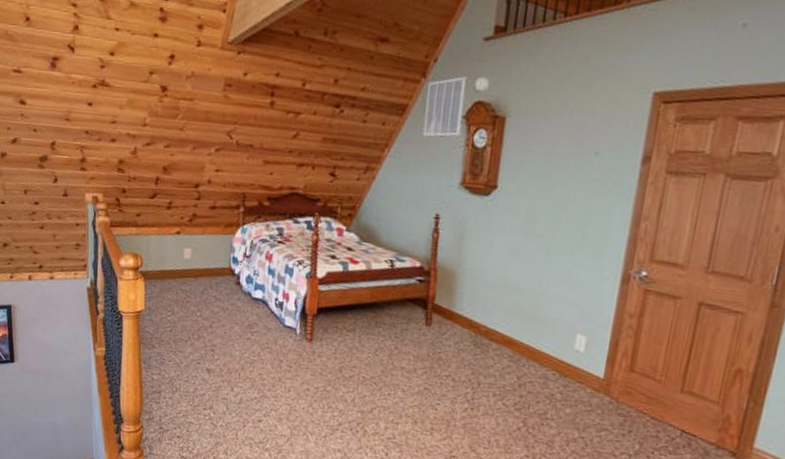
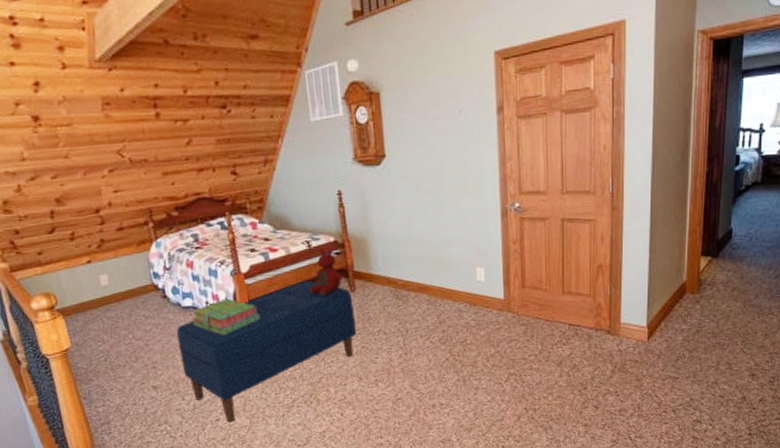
bench: none [238,301,426,427] -> present [176,280,356,422]
stack of books: none [257,299,325,337] -> present [191,298,260,336]
teddy bear: none [381,272,420,323] -> present [308,249,343,297]

